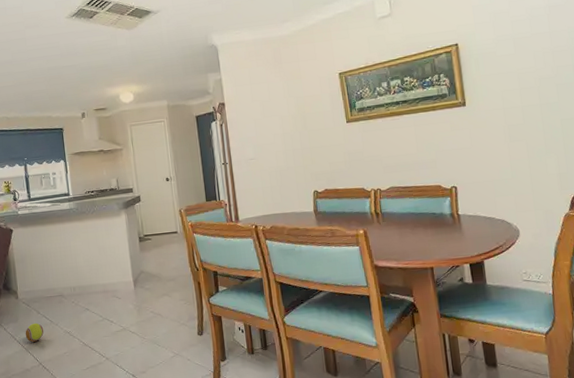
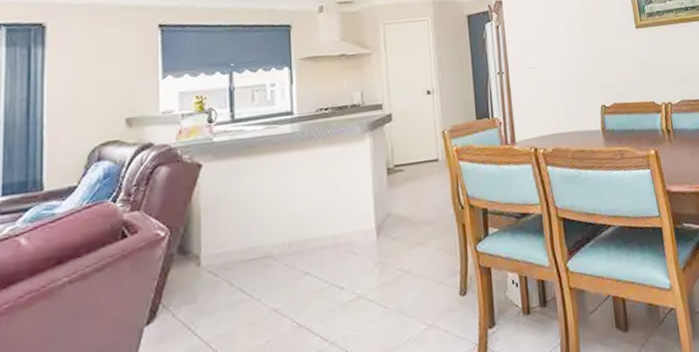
ball: present [25,323,44,342] -> none [206,300,238,331]

